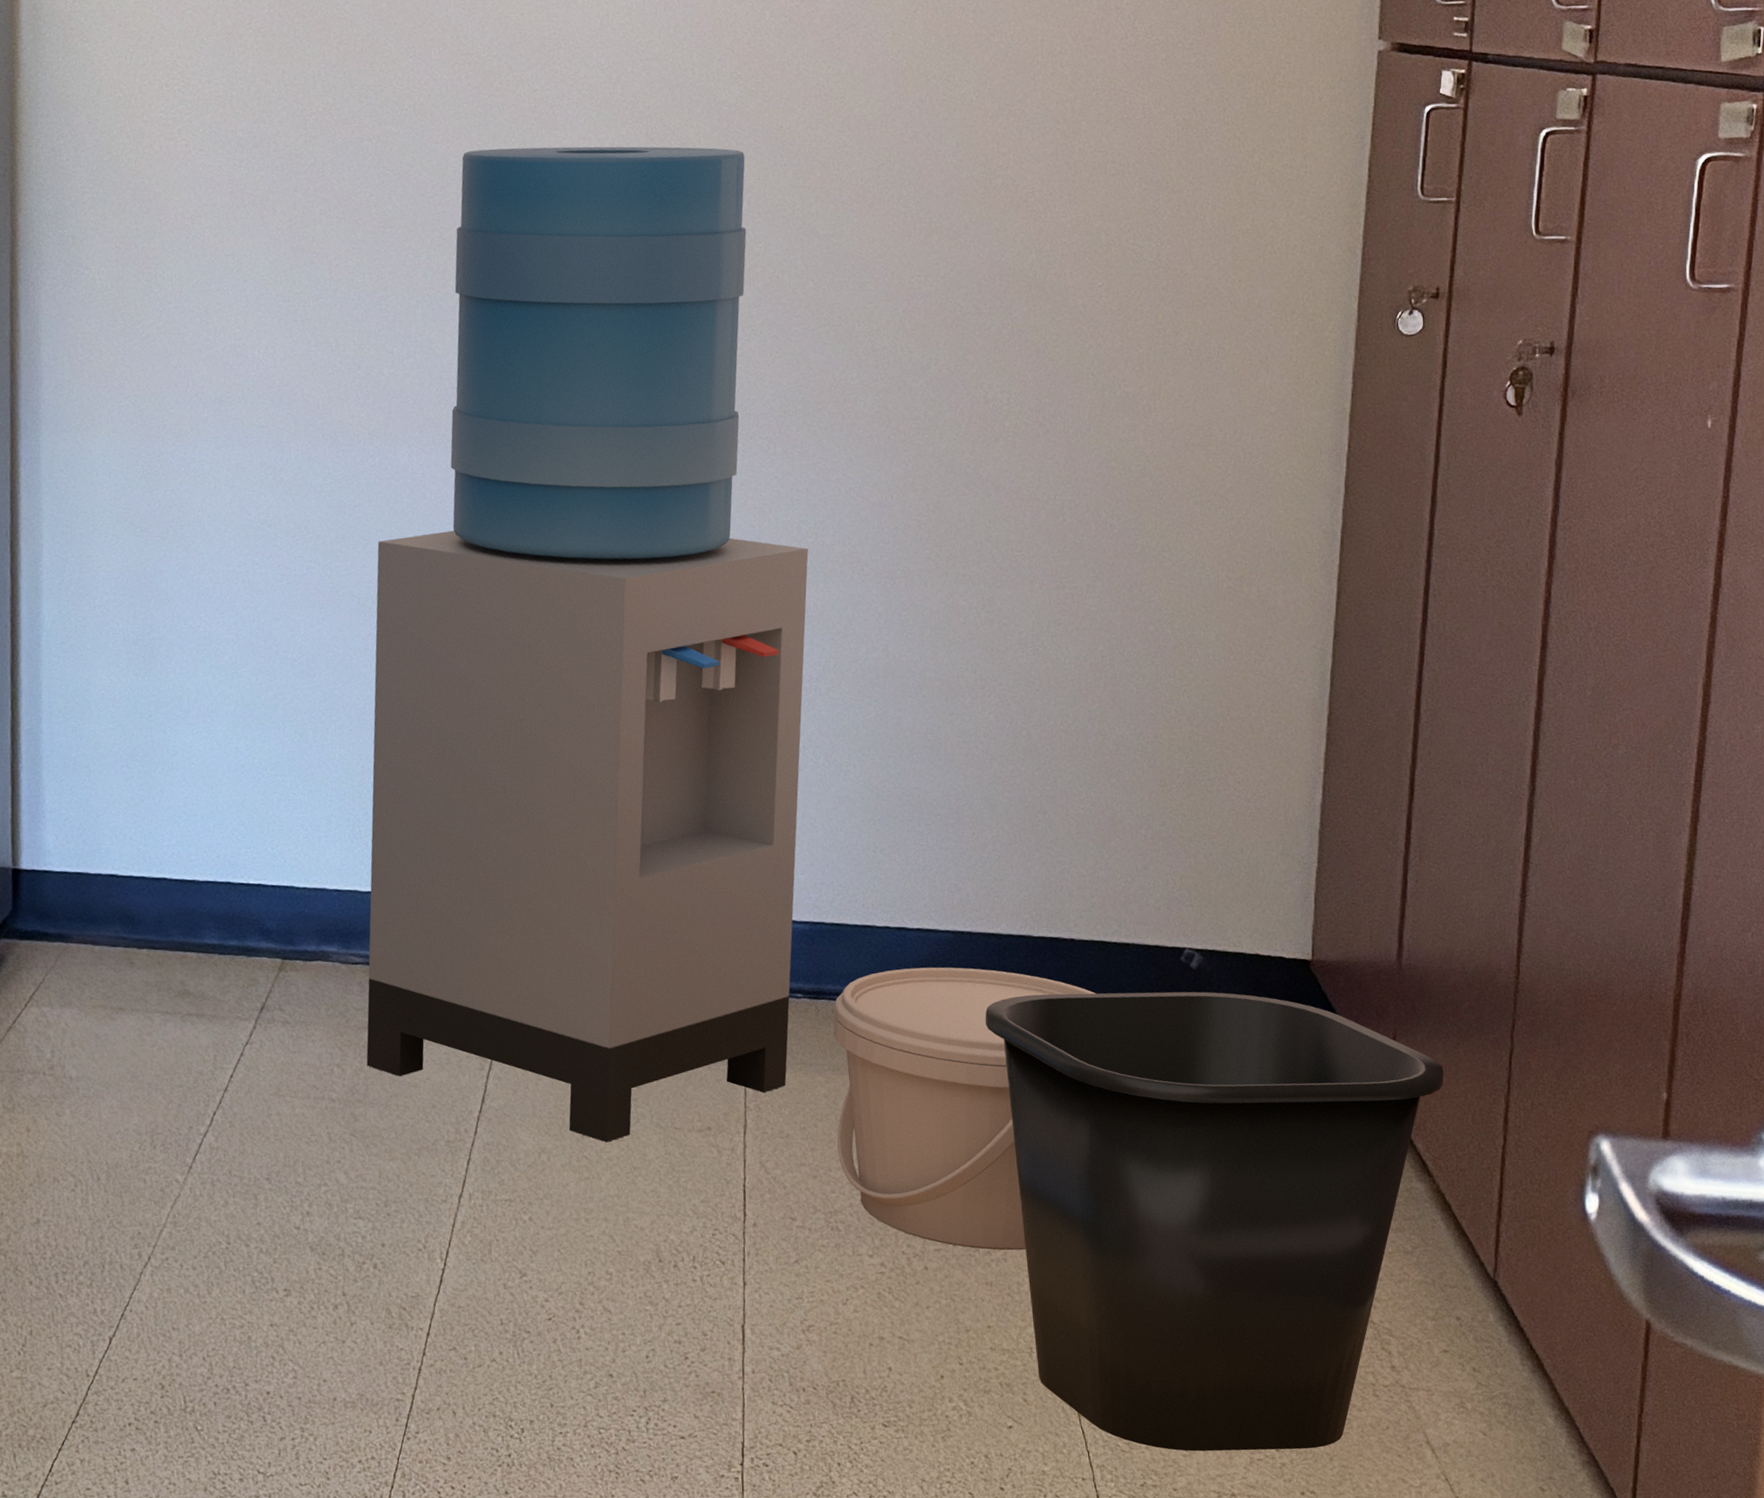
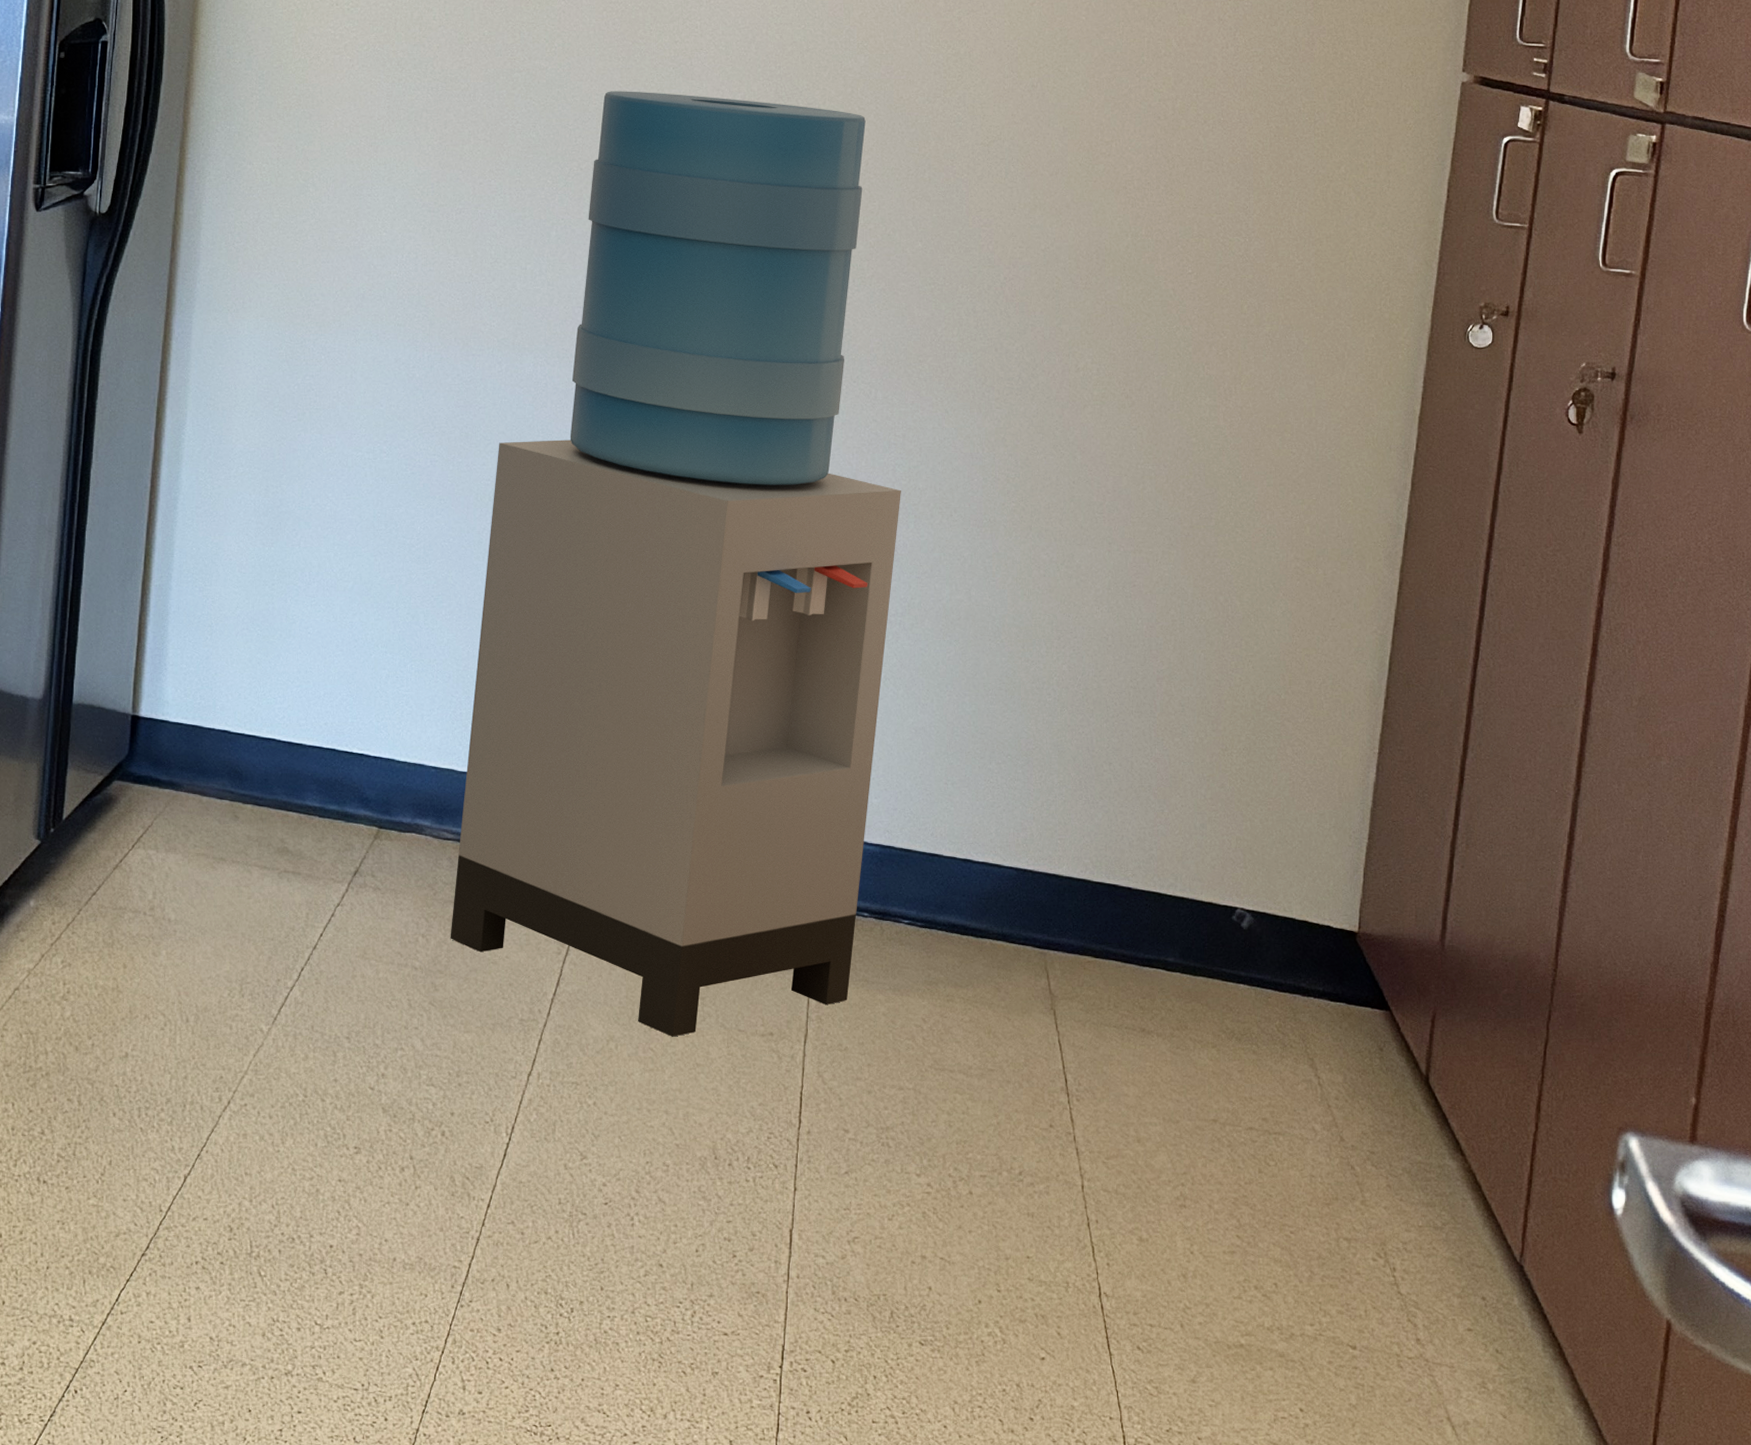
bucket: present [833,967,1097,1251] -> none [893,899,1150,1185]
waste bin: present [985,991,1444,1452] -> none [1042,937,1480,1413]

